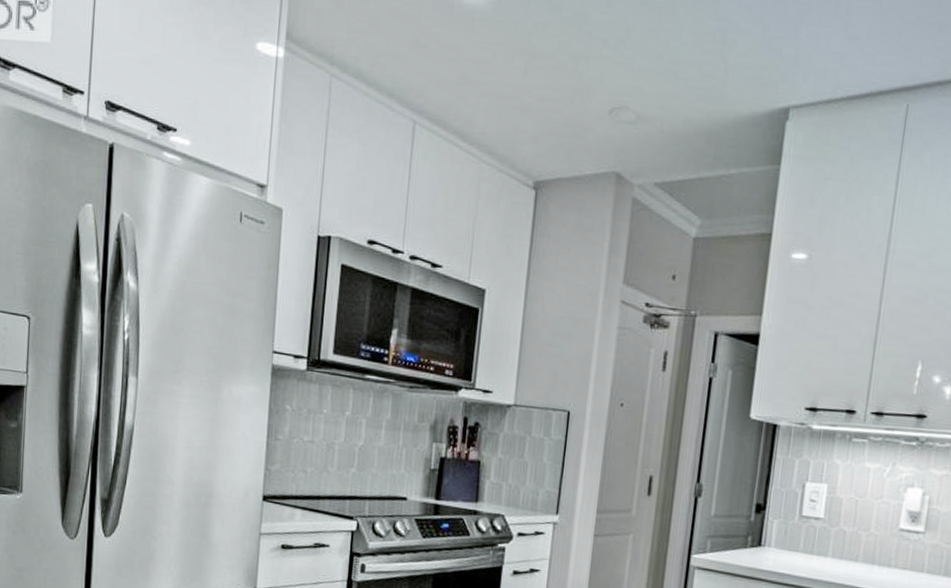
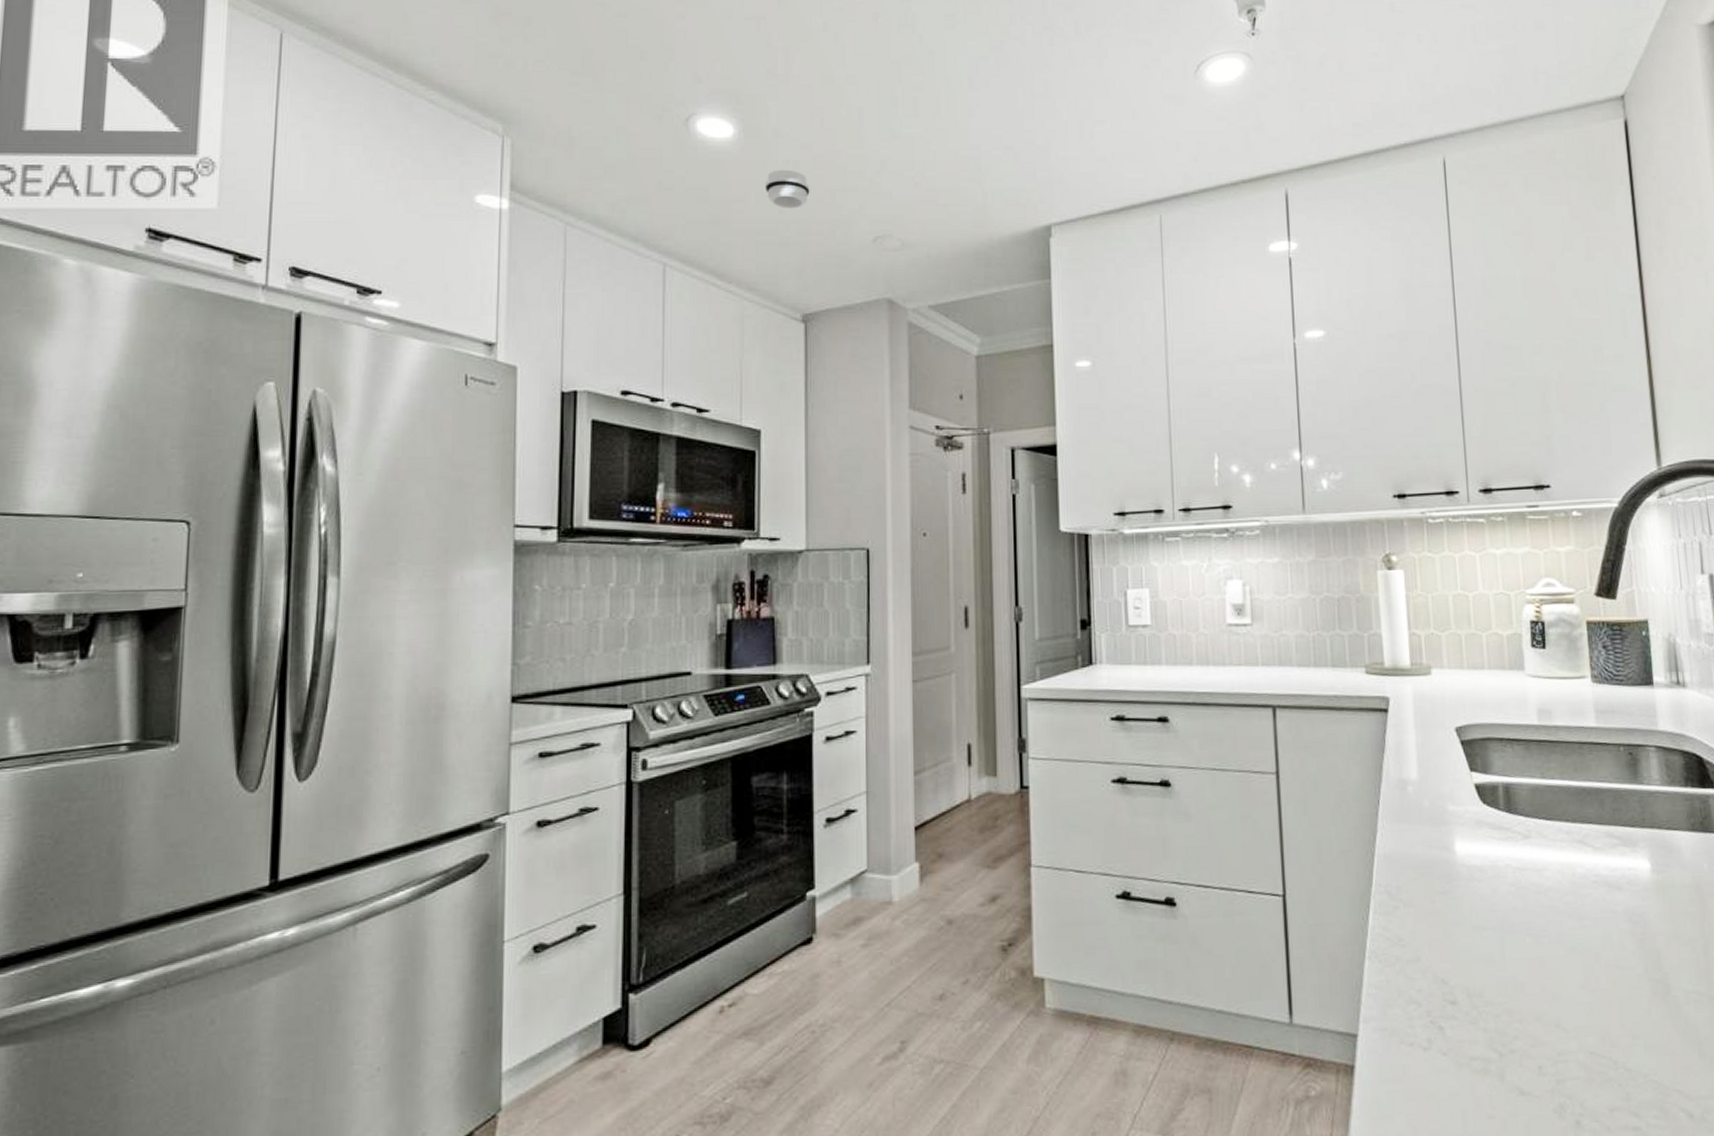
smoke detector: none [513,31,555,74] -> present [765,169,810,209]

